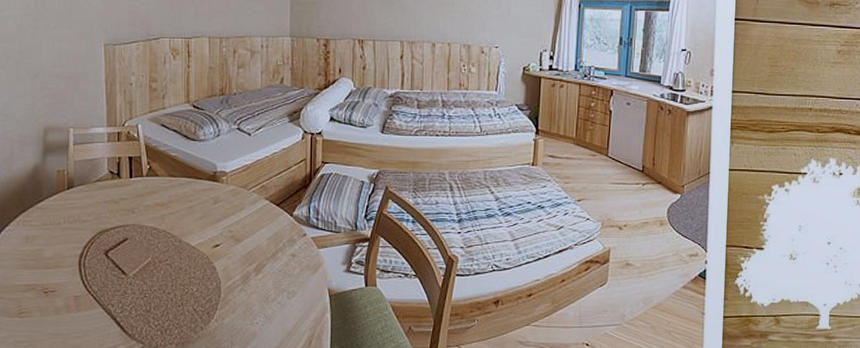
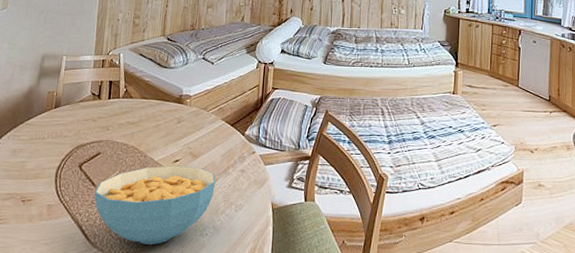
cereal bowl: none [125,250,263,335] -> present [94,165,215,245]

